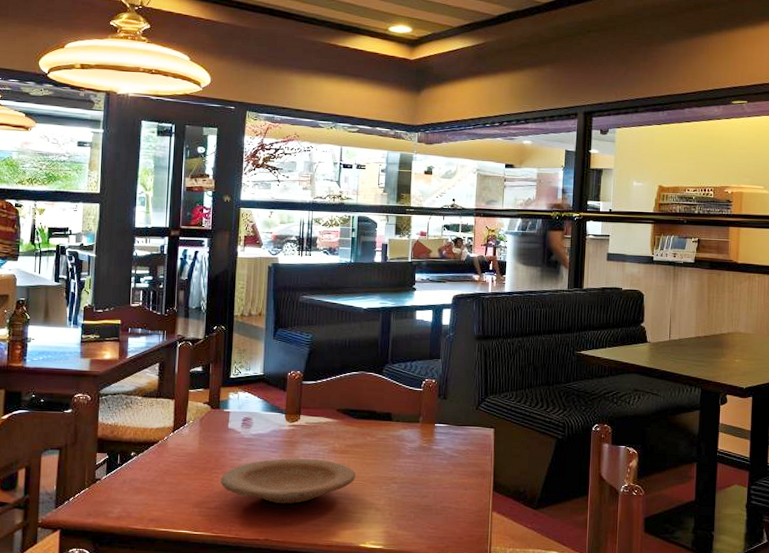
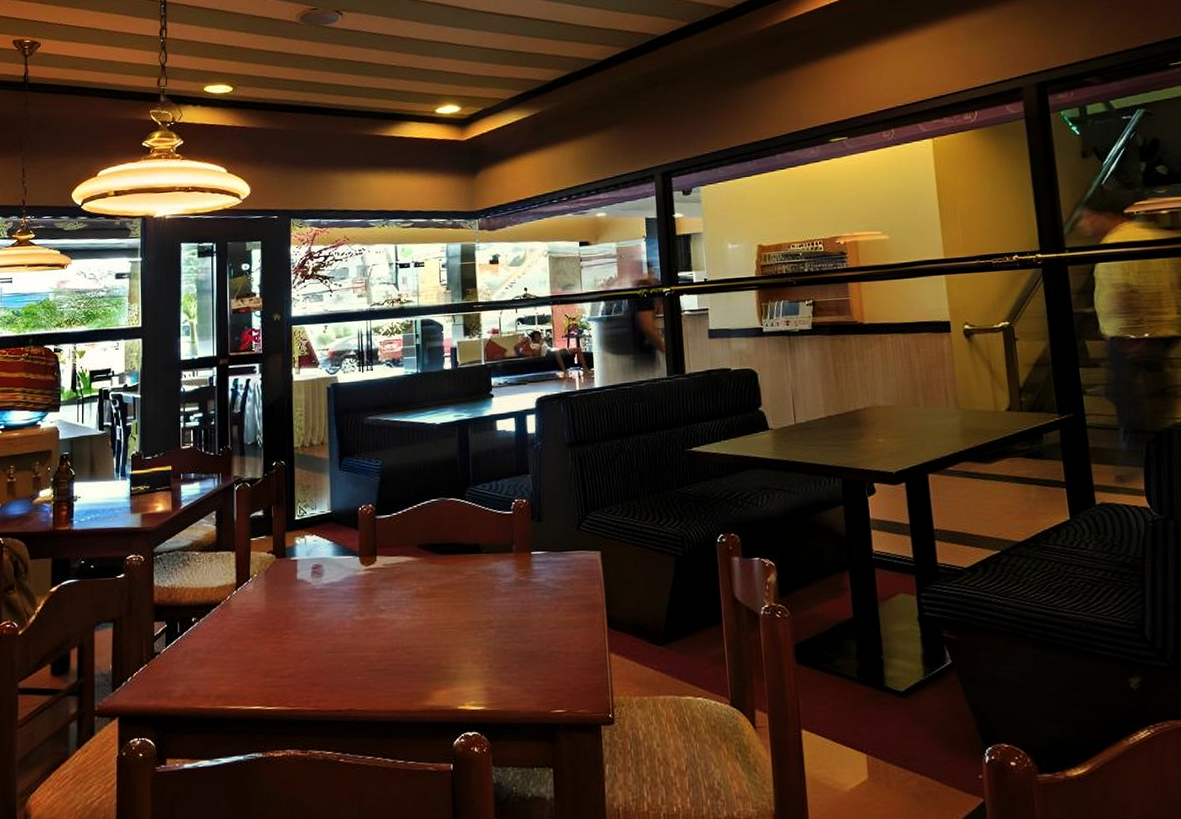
plate: present [220,458,356,504] -> none [293,607,446,664]

